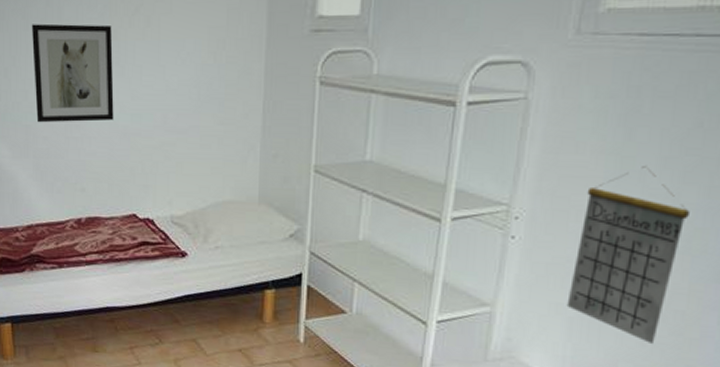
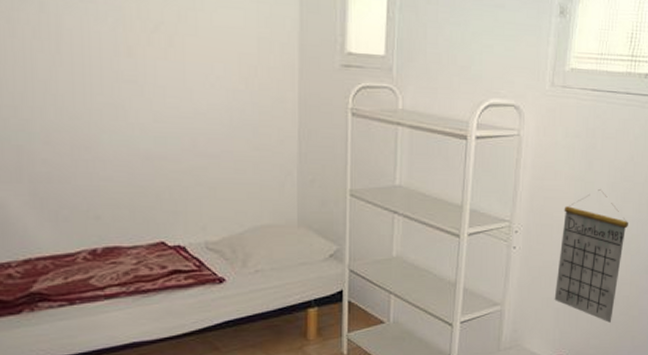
wall art: present [31,23,114,123] -> none [19,30,133,144]

